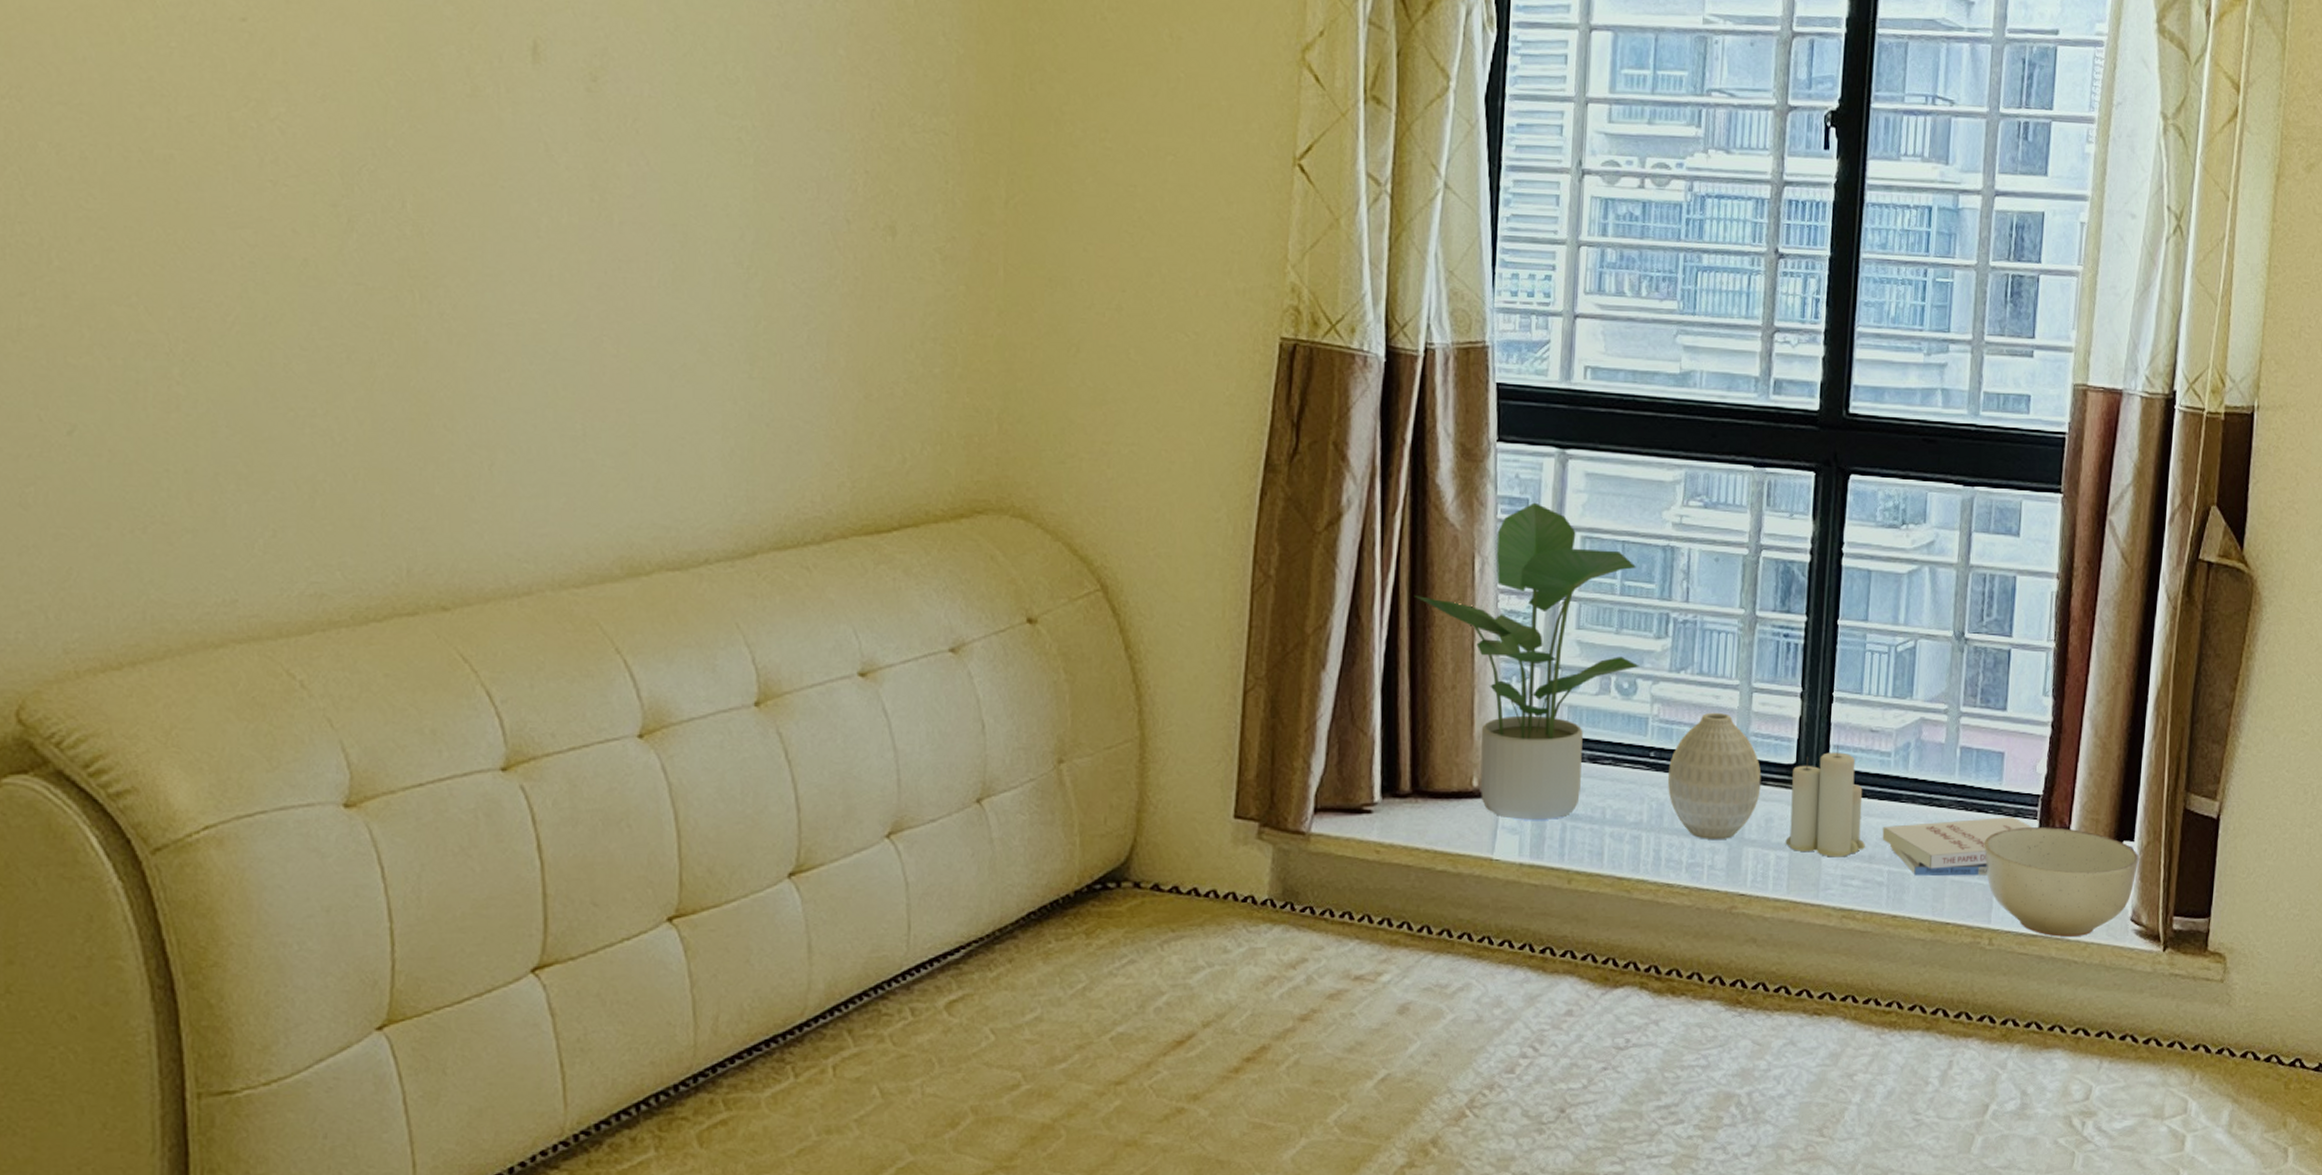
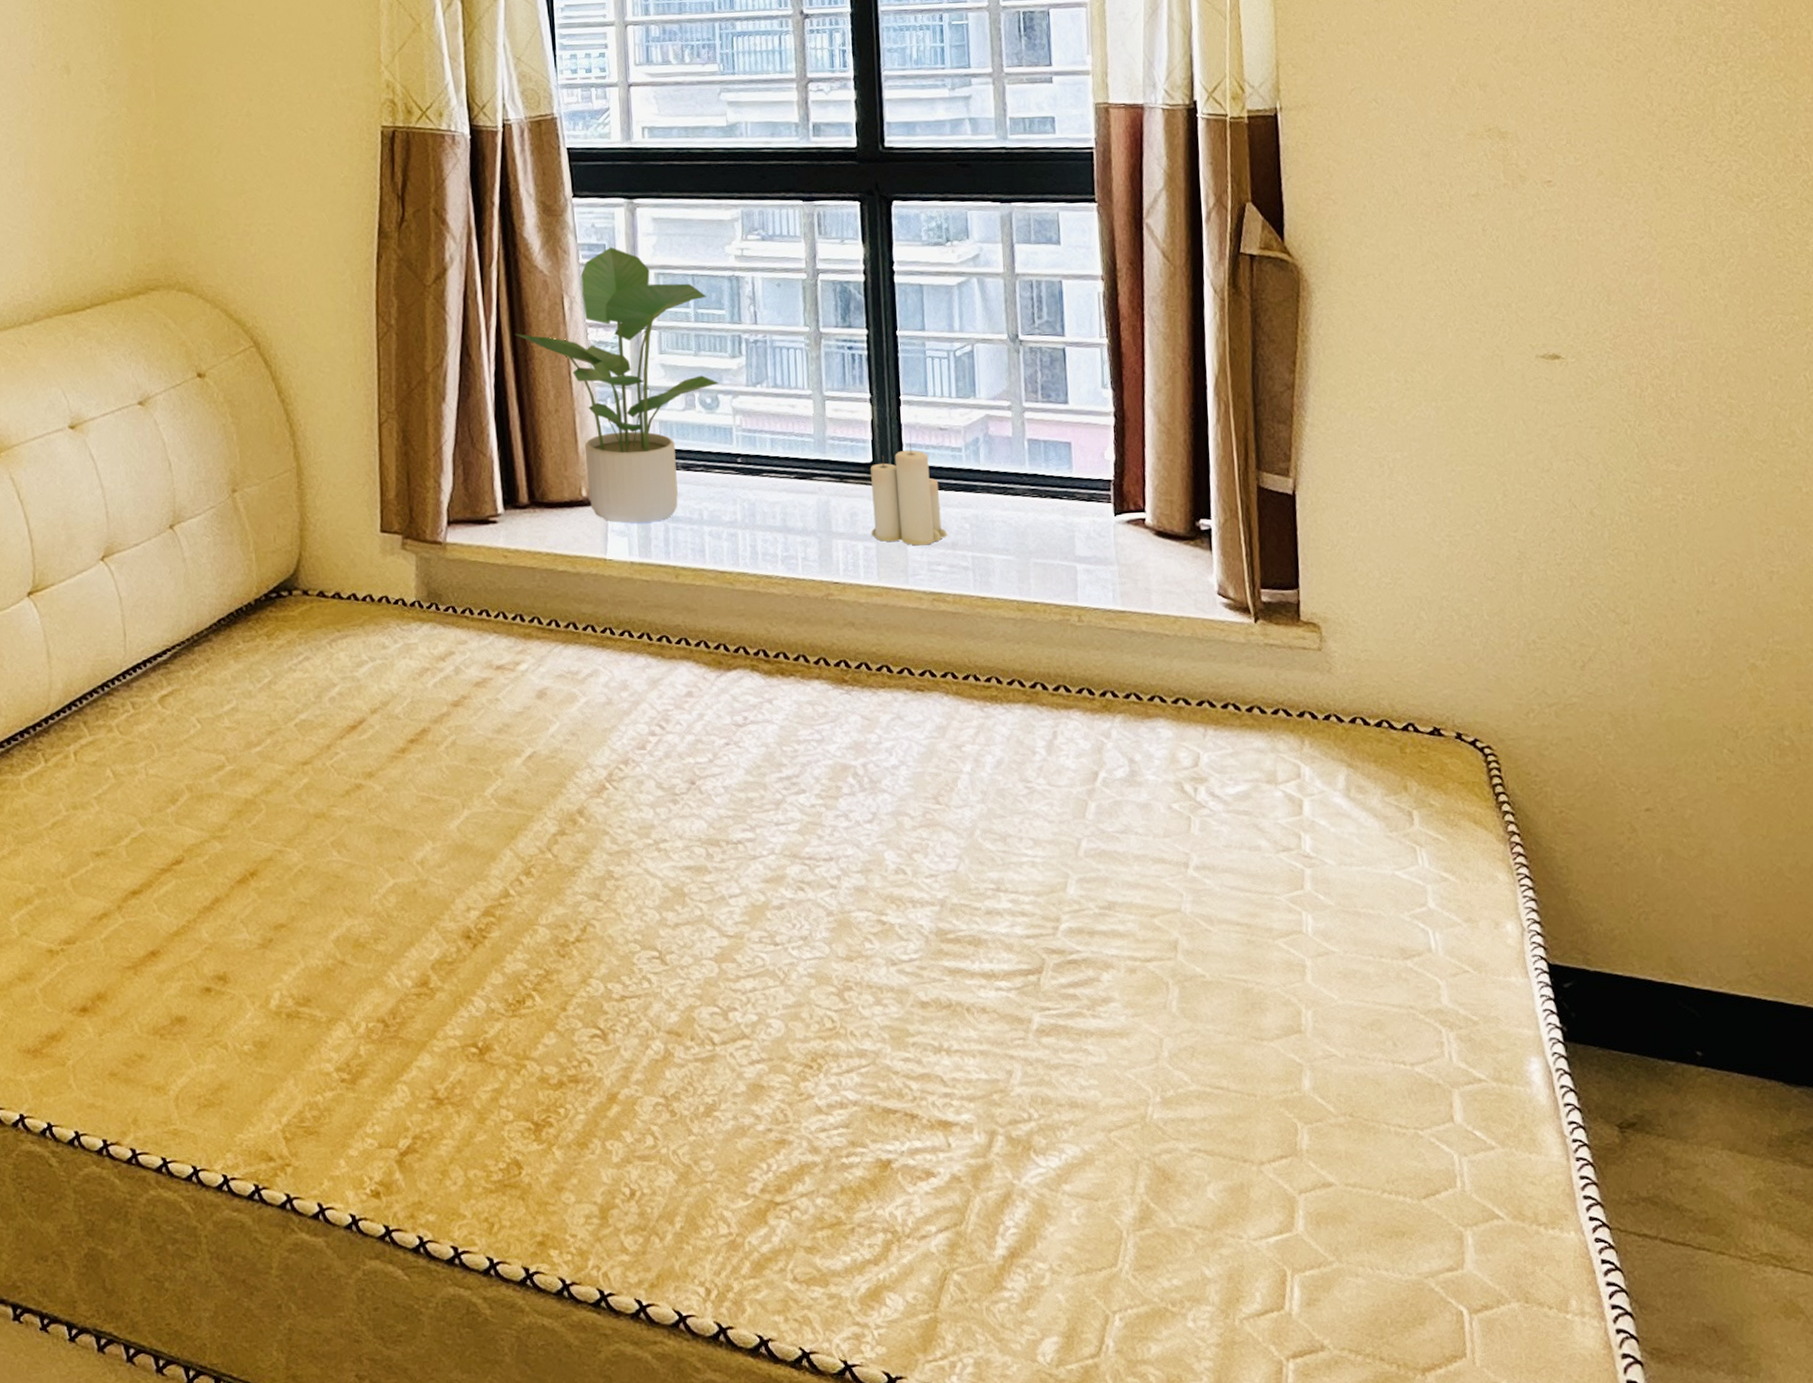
vase: present [1667,712,1761,839] -> none [755,419,843,534]
books: present [1882,817,2033,876] -> none [962,502,1108,560]
bowl: present [1983,827,2139,937] -> none [1061,509,1219,612]

